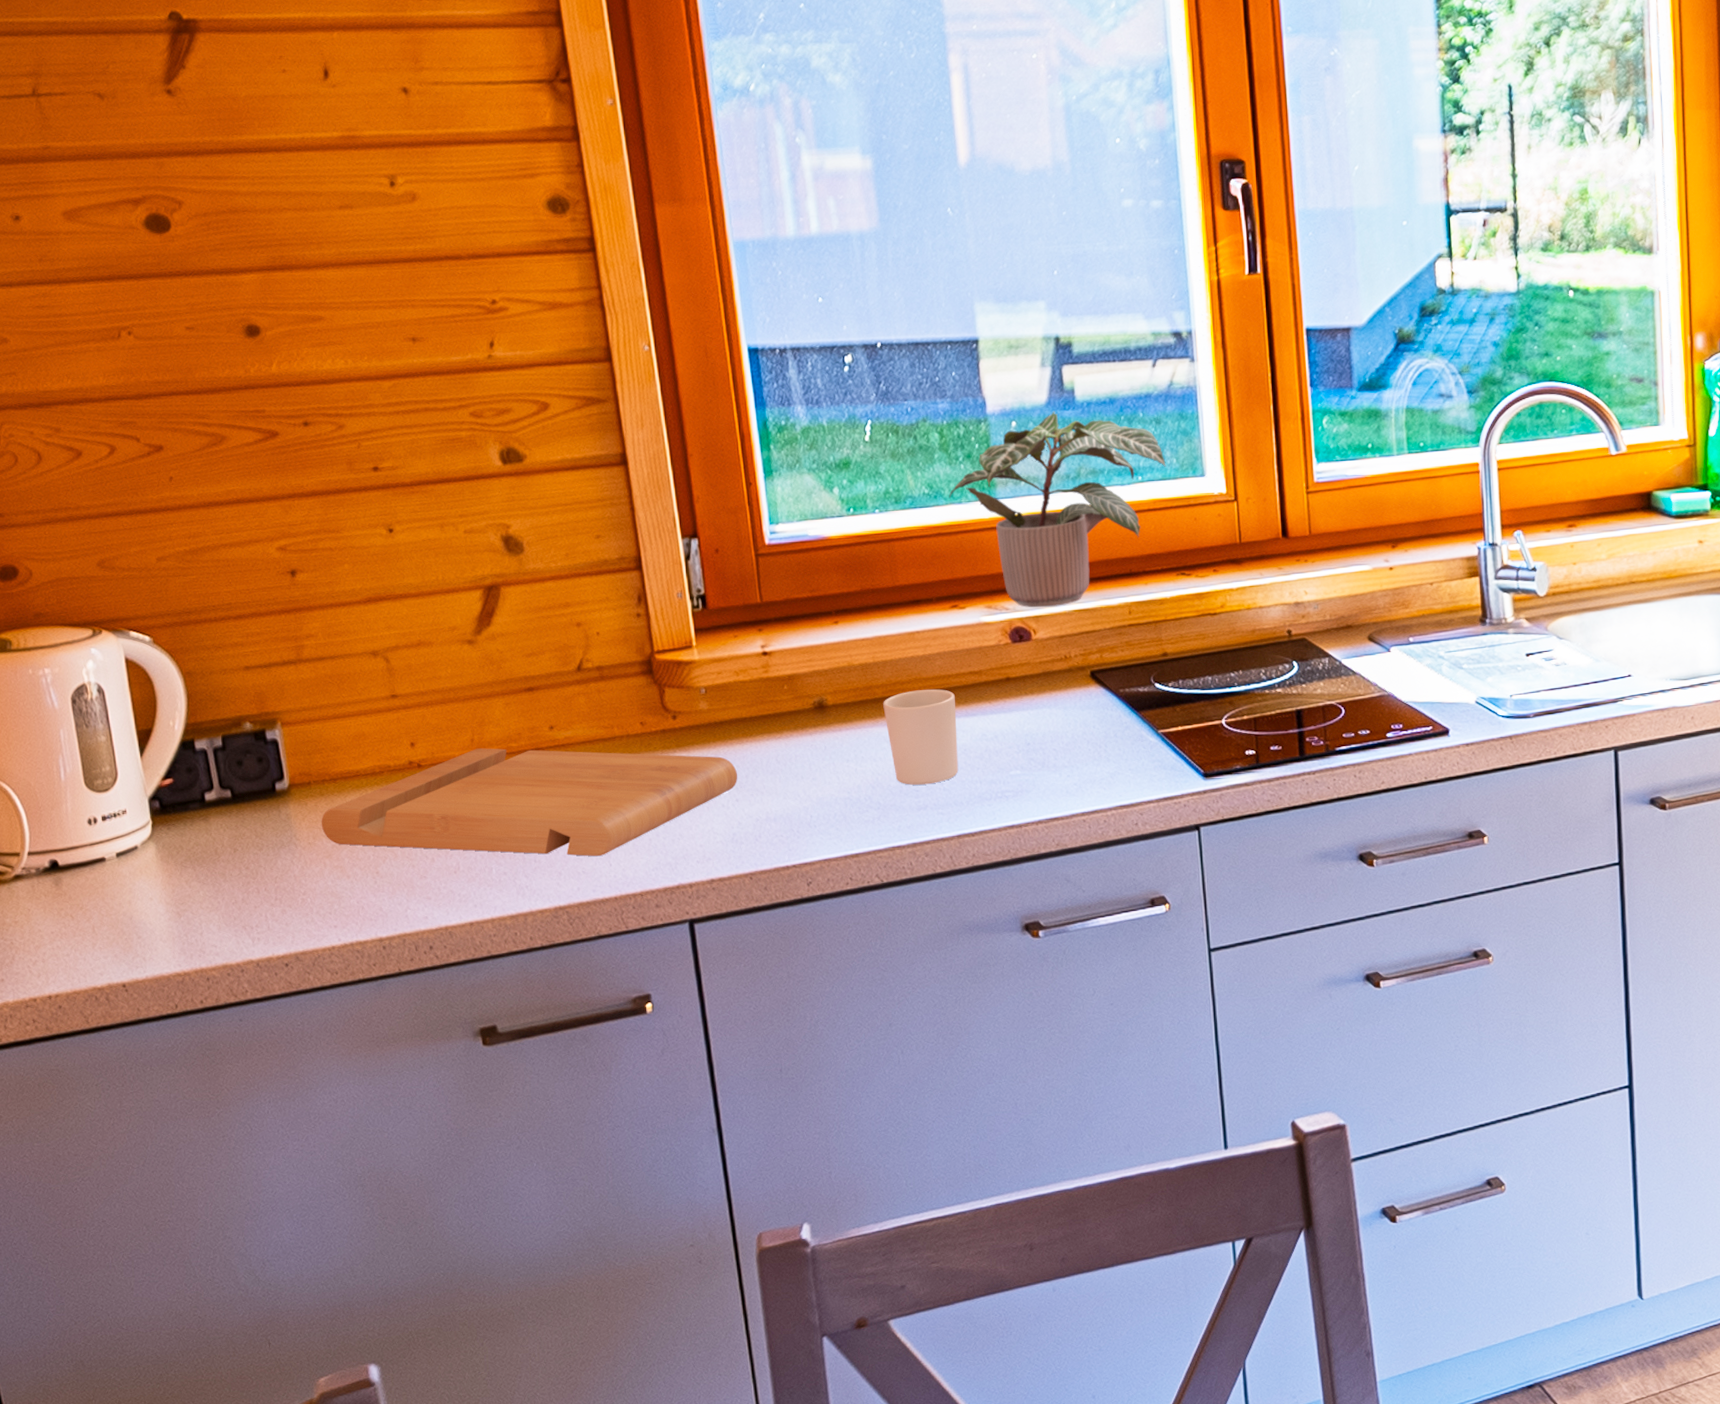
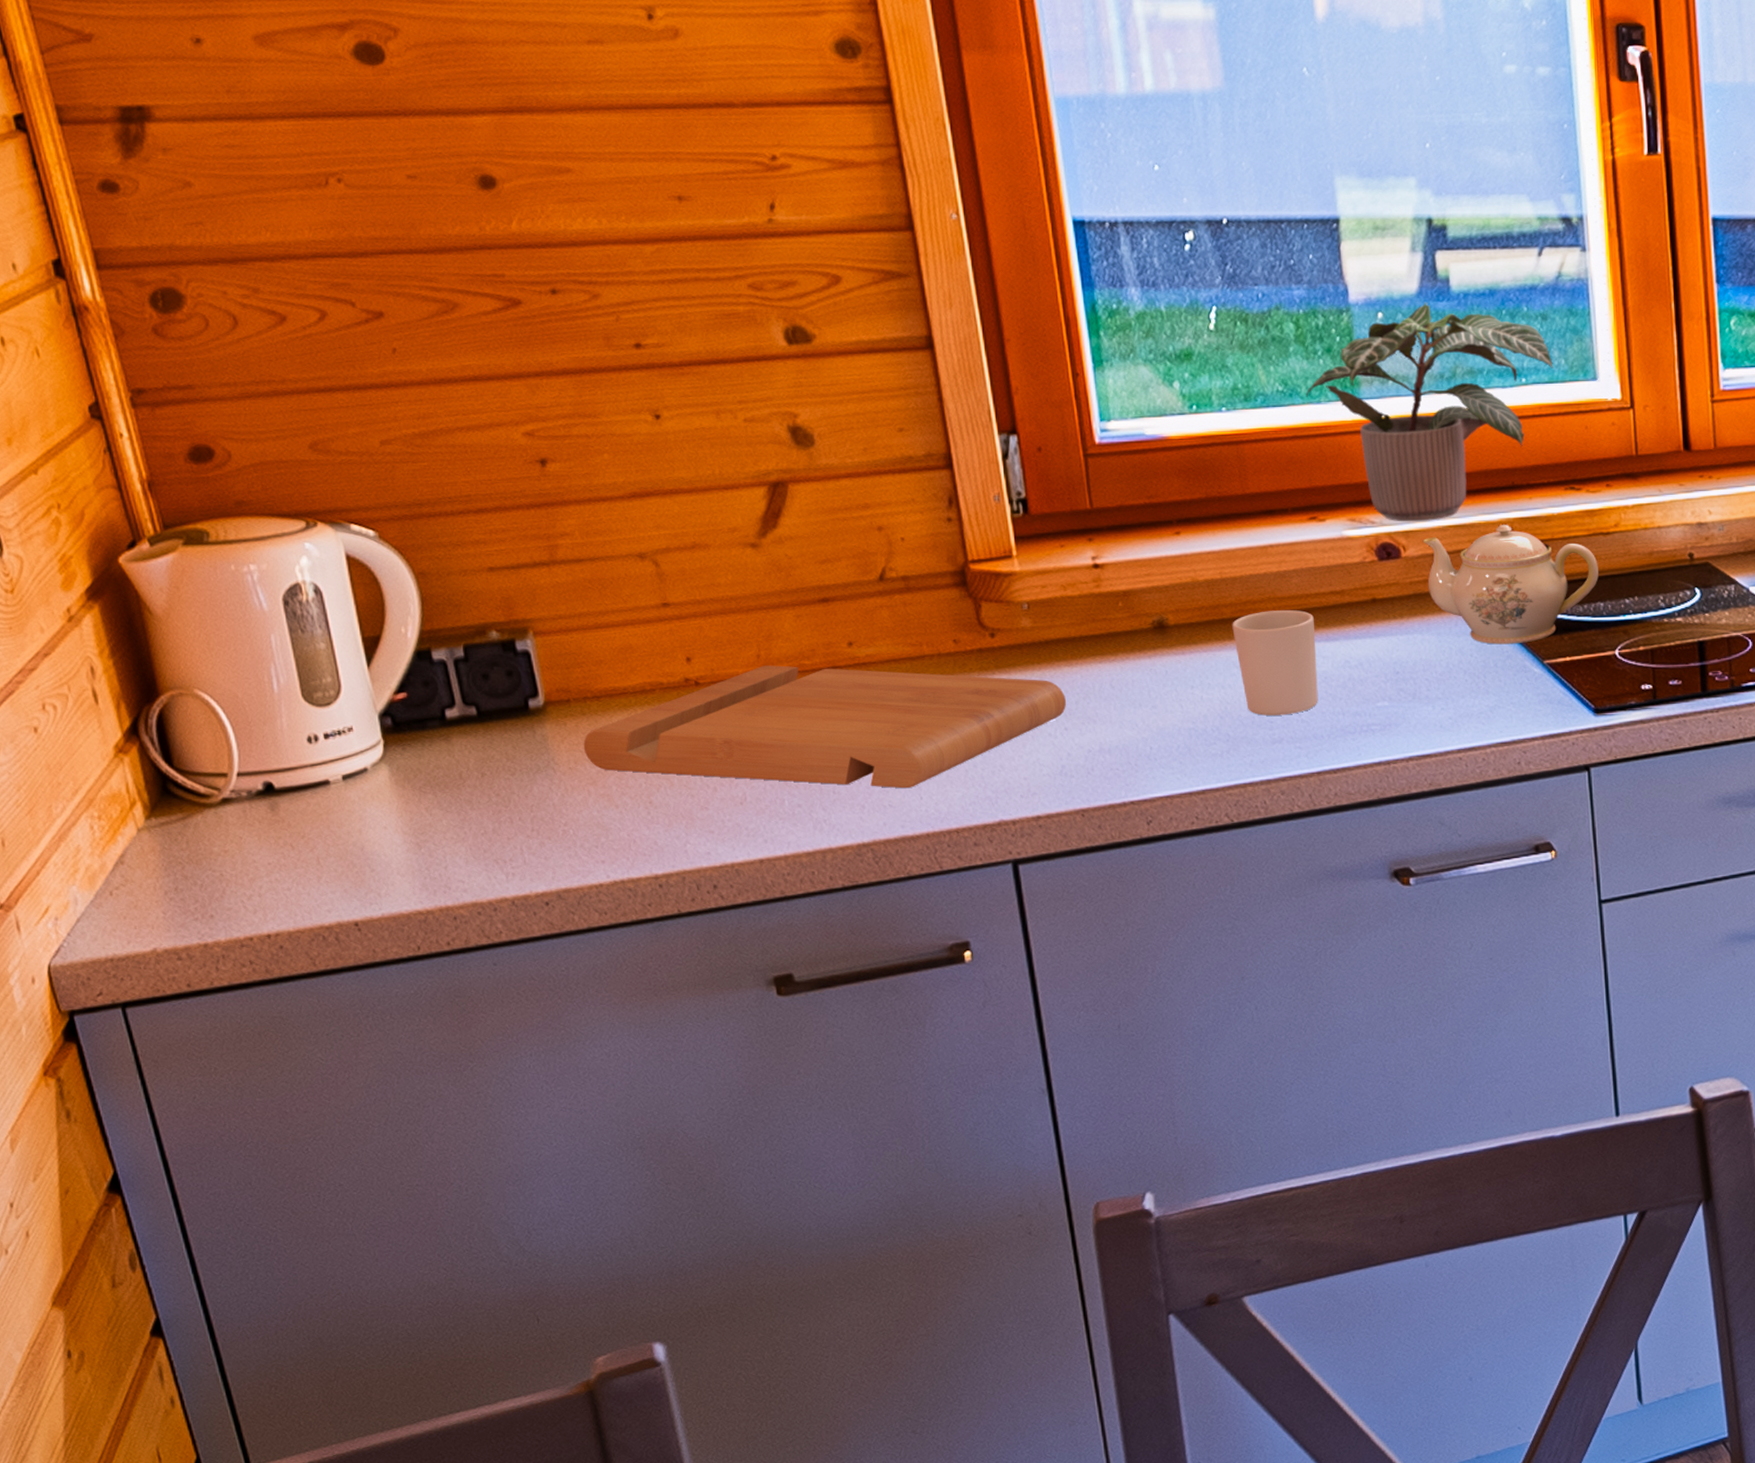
teapot: none [1050,608,1207,717] -> present [1422,525,1599,645]

